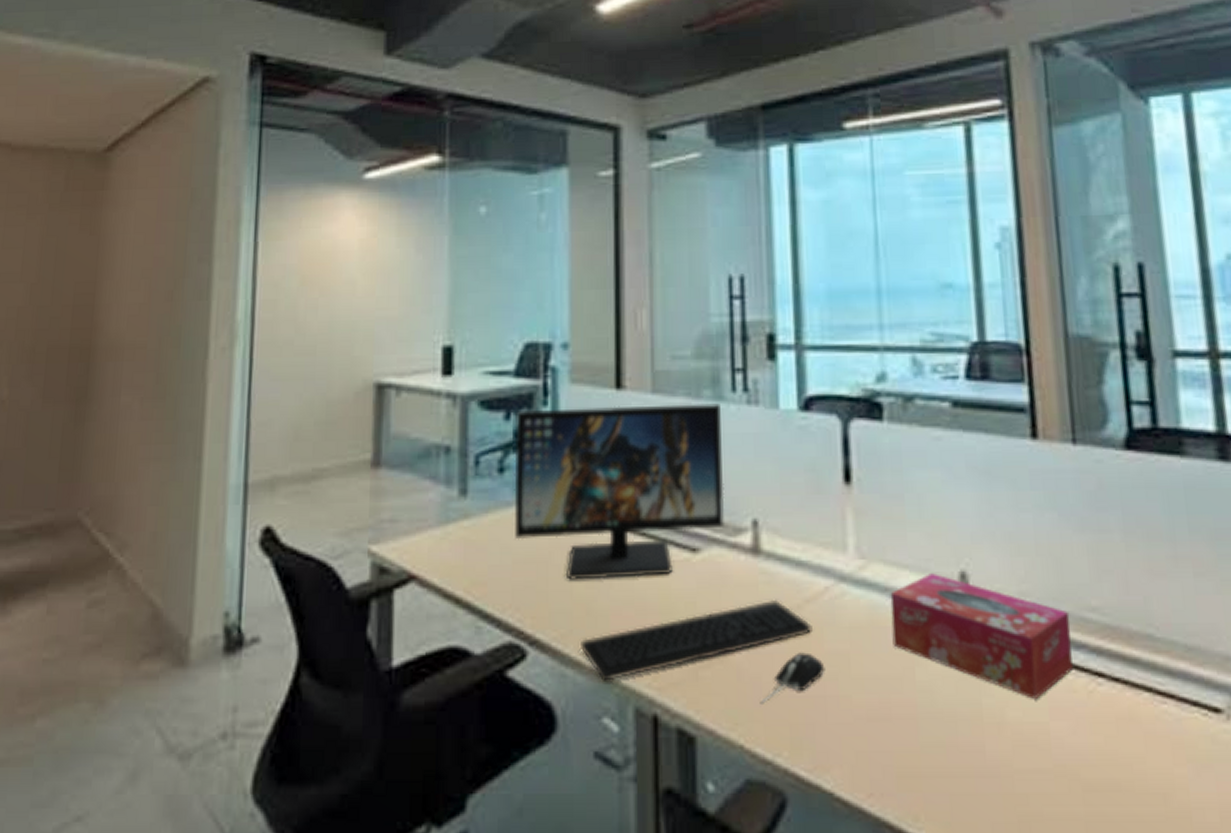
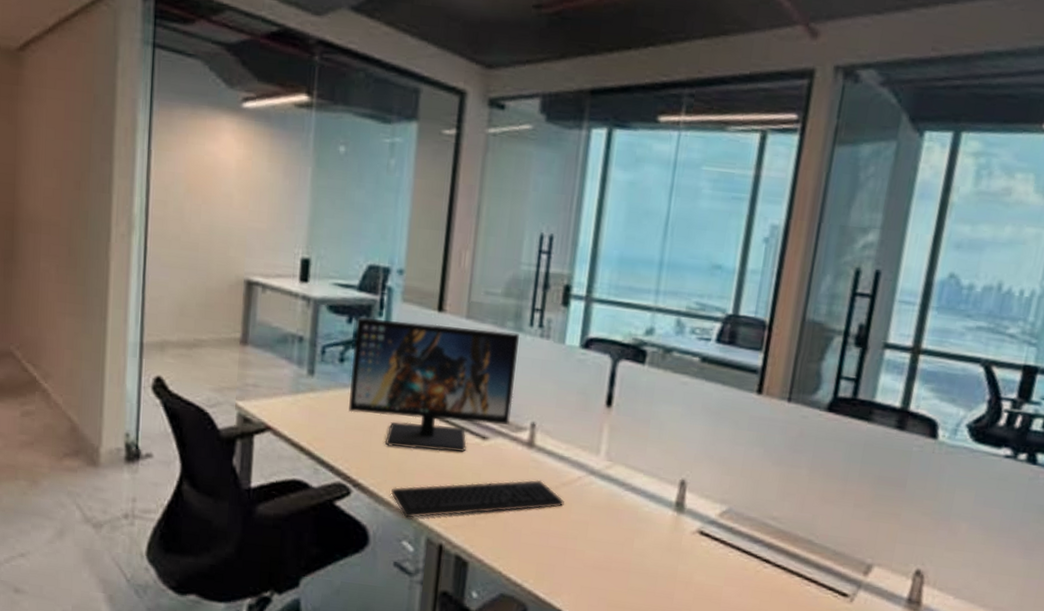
computer mouse: present [760,652,825,704] -> none [517,518,569,548]
tissue box: present [890,573,1073,699] -> none [621,478,756,571]

